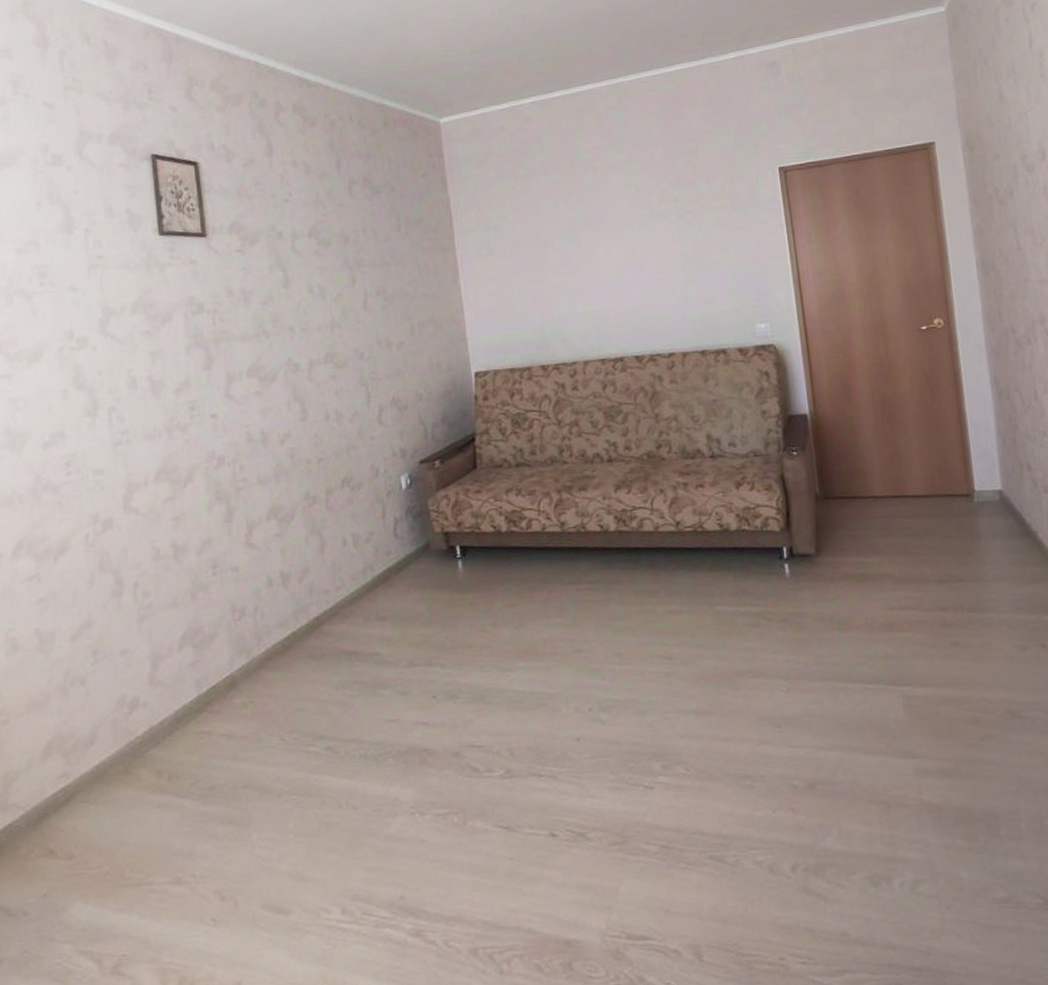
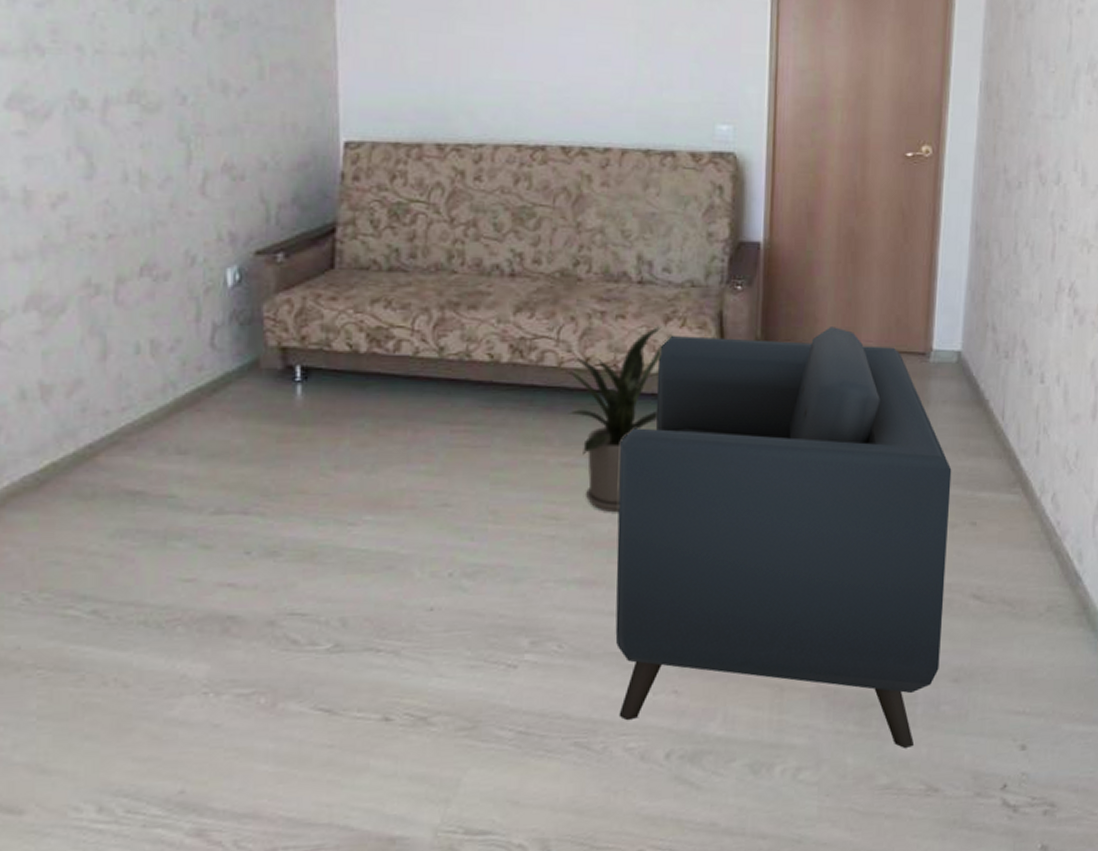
house plant: none [643,491,745,650] -> present [542,326,673,512]
armchair: none [713,478,1036,862] -> present [615,327,952,748]

